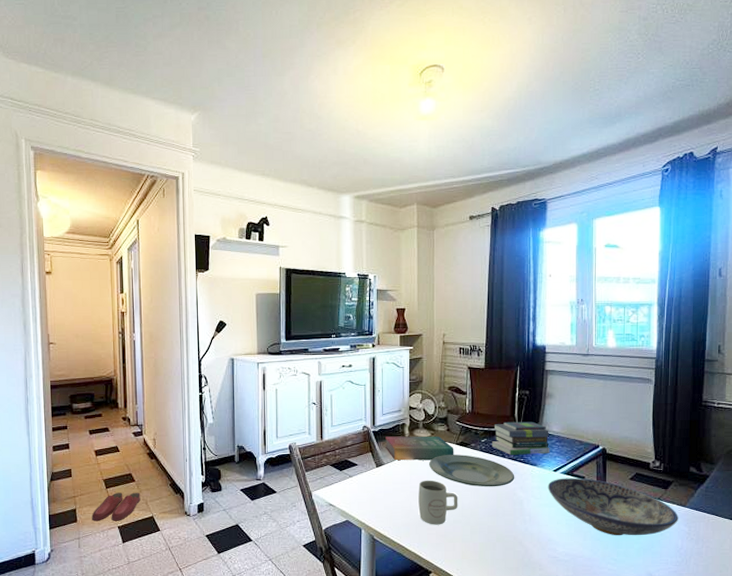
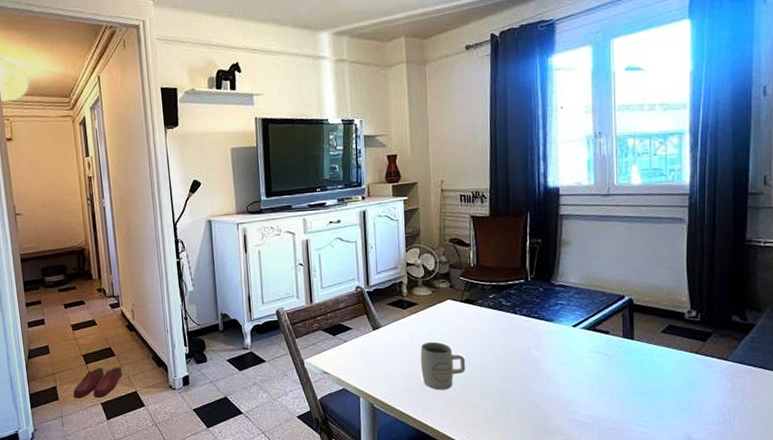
book: present [385,436,454,461] -> none [381,293,459,323]
plate: present [429,455,515,487] -> none [431,312,529,347]
books: present [491,421,550,456] -> none [500,272,568,312]
bowl: present [547,477,678,536] -> none [566,332,719,396]

